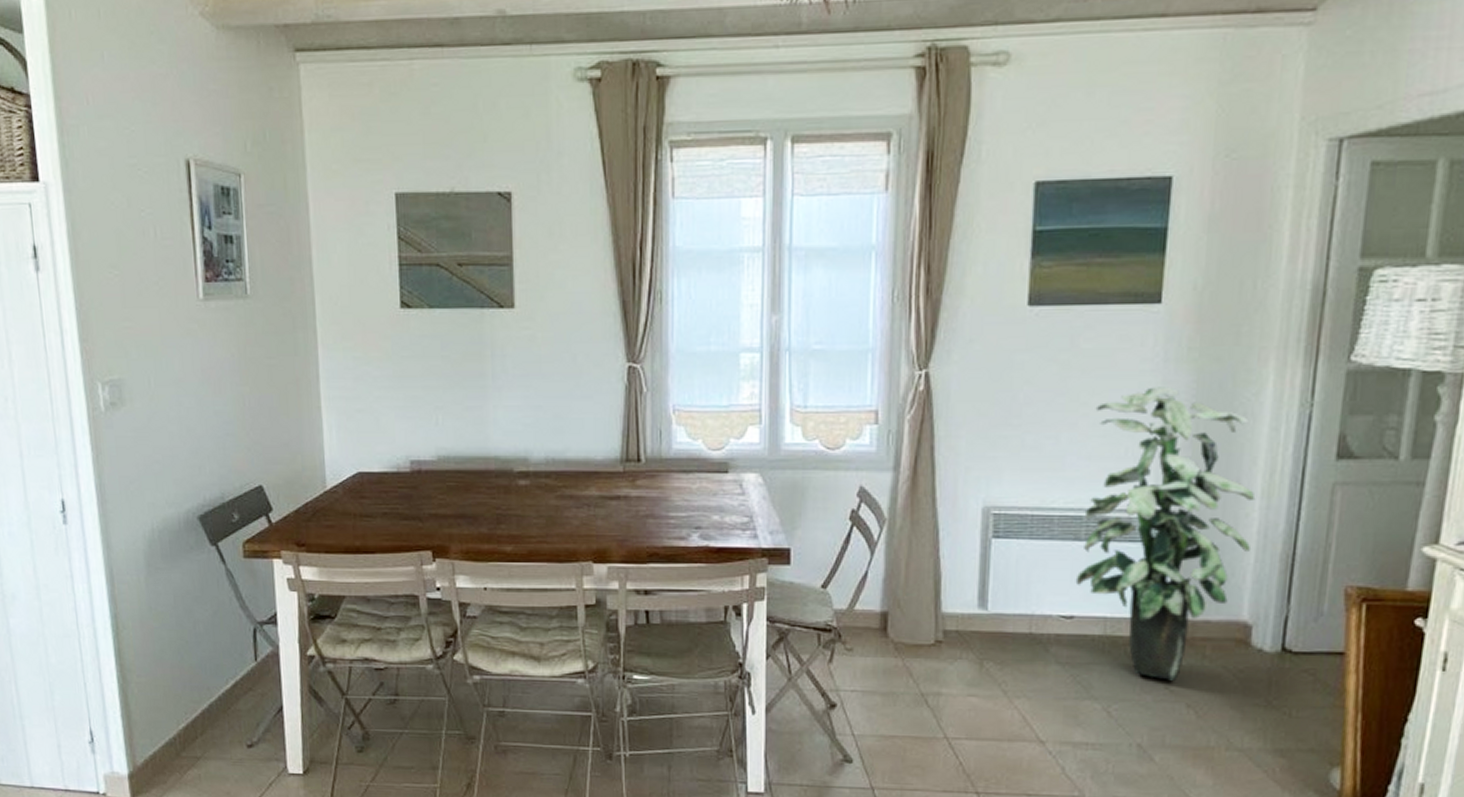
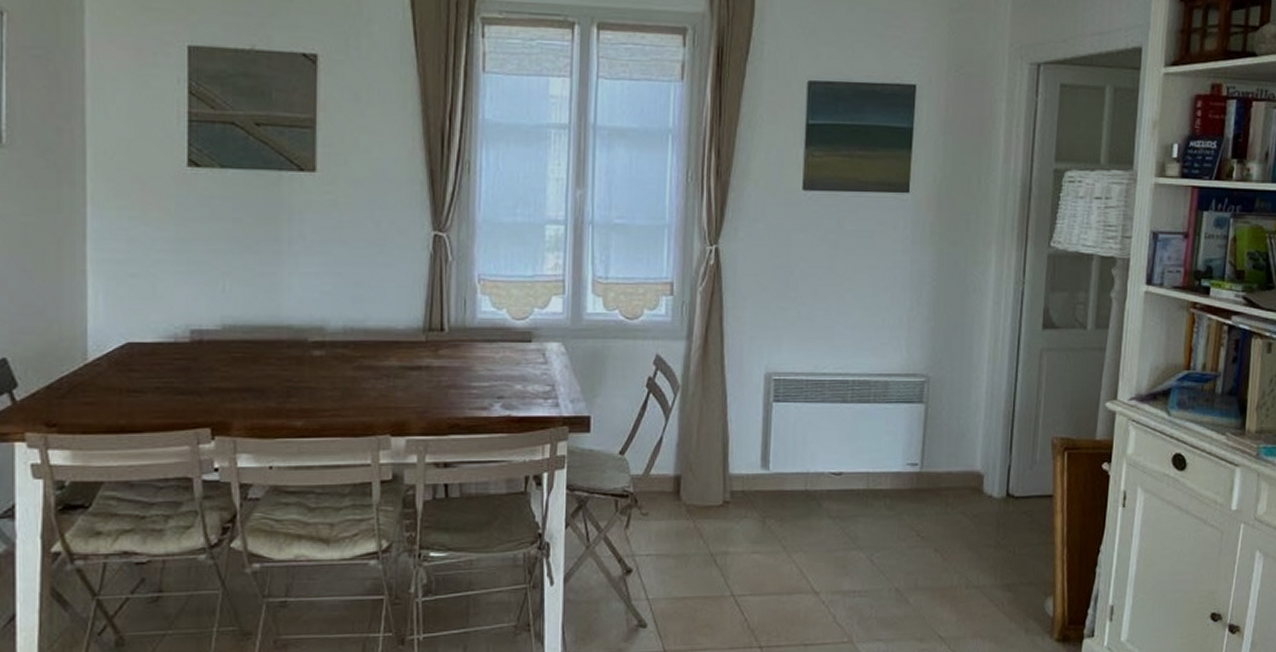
indoor plant: present [1075,387,1256,681] -> none [843,265,984,528]

